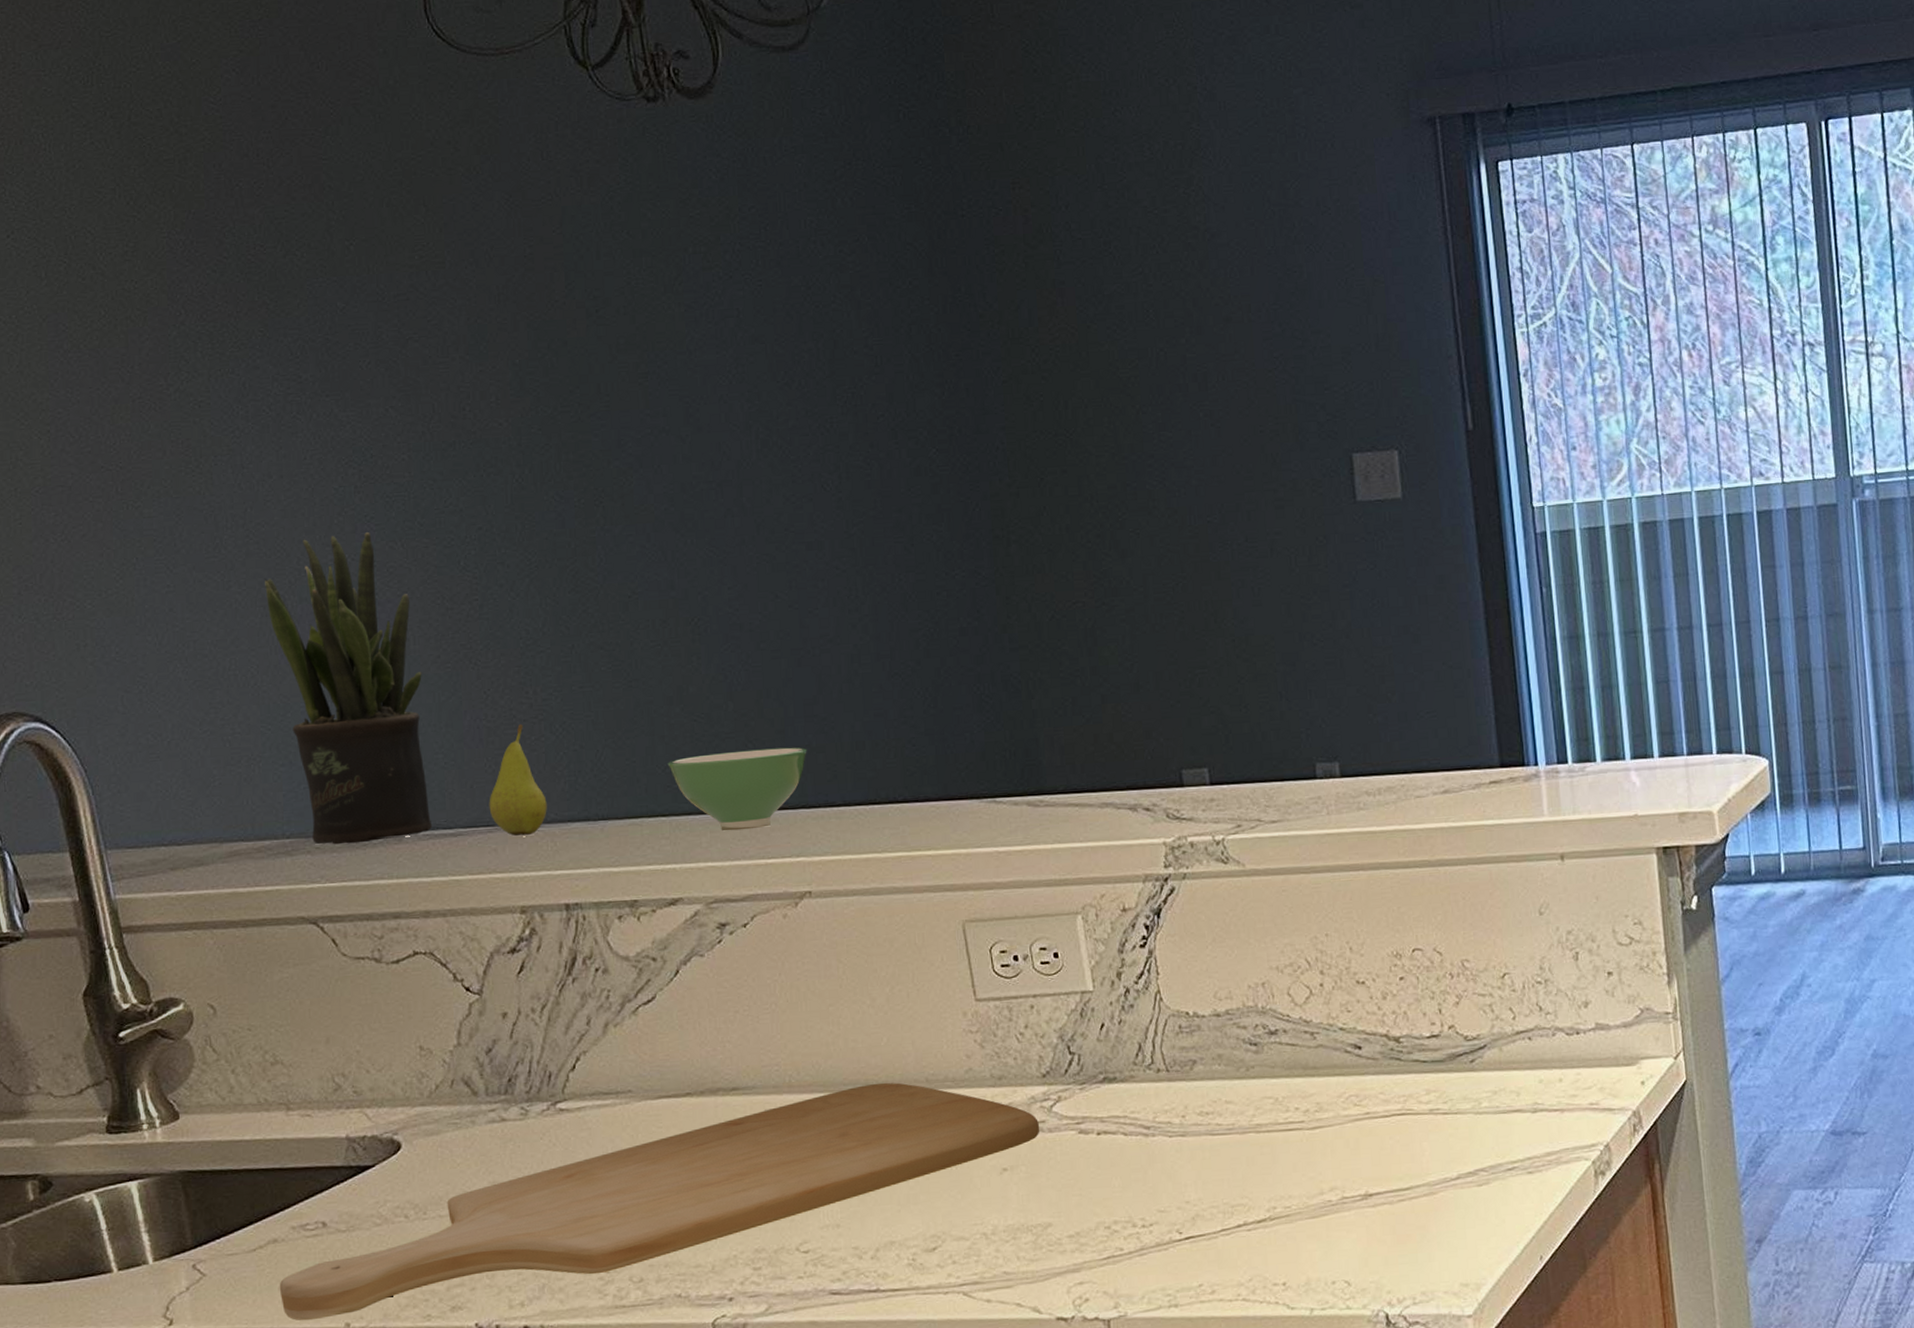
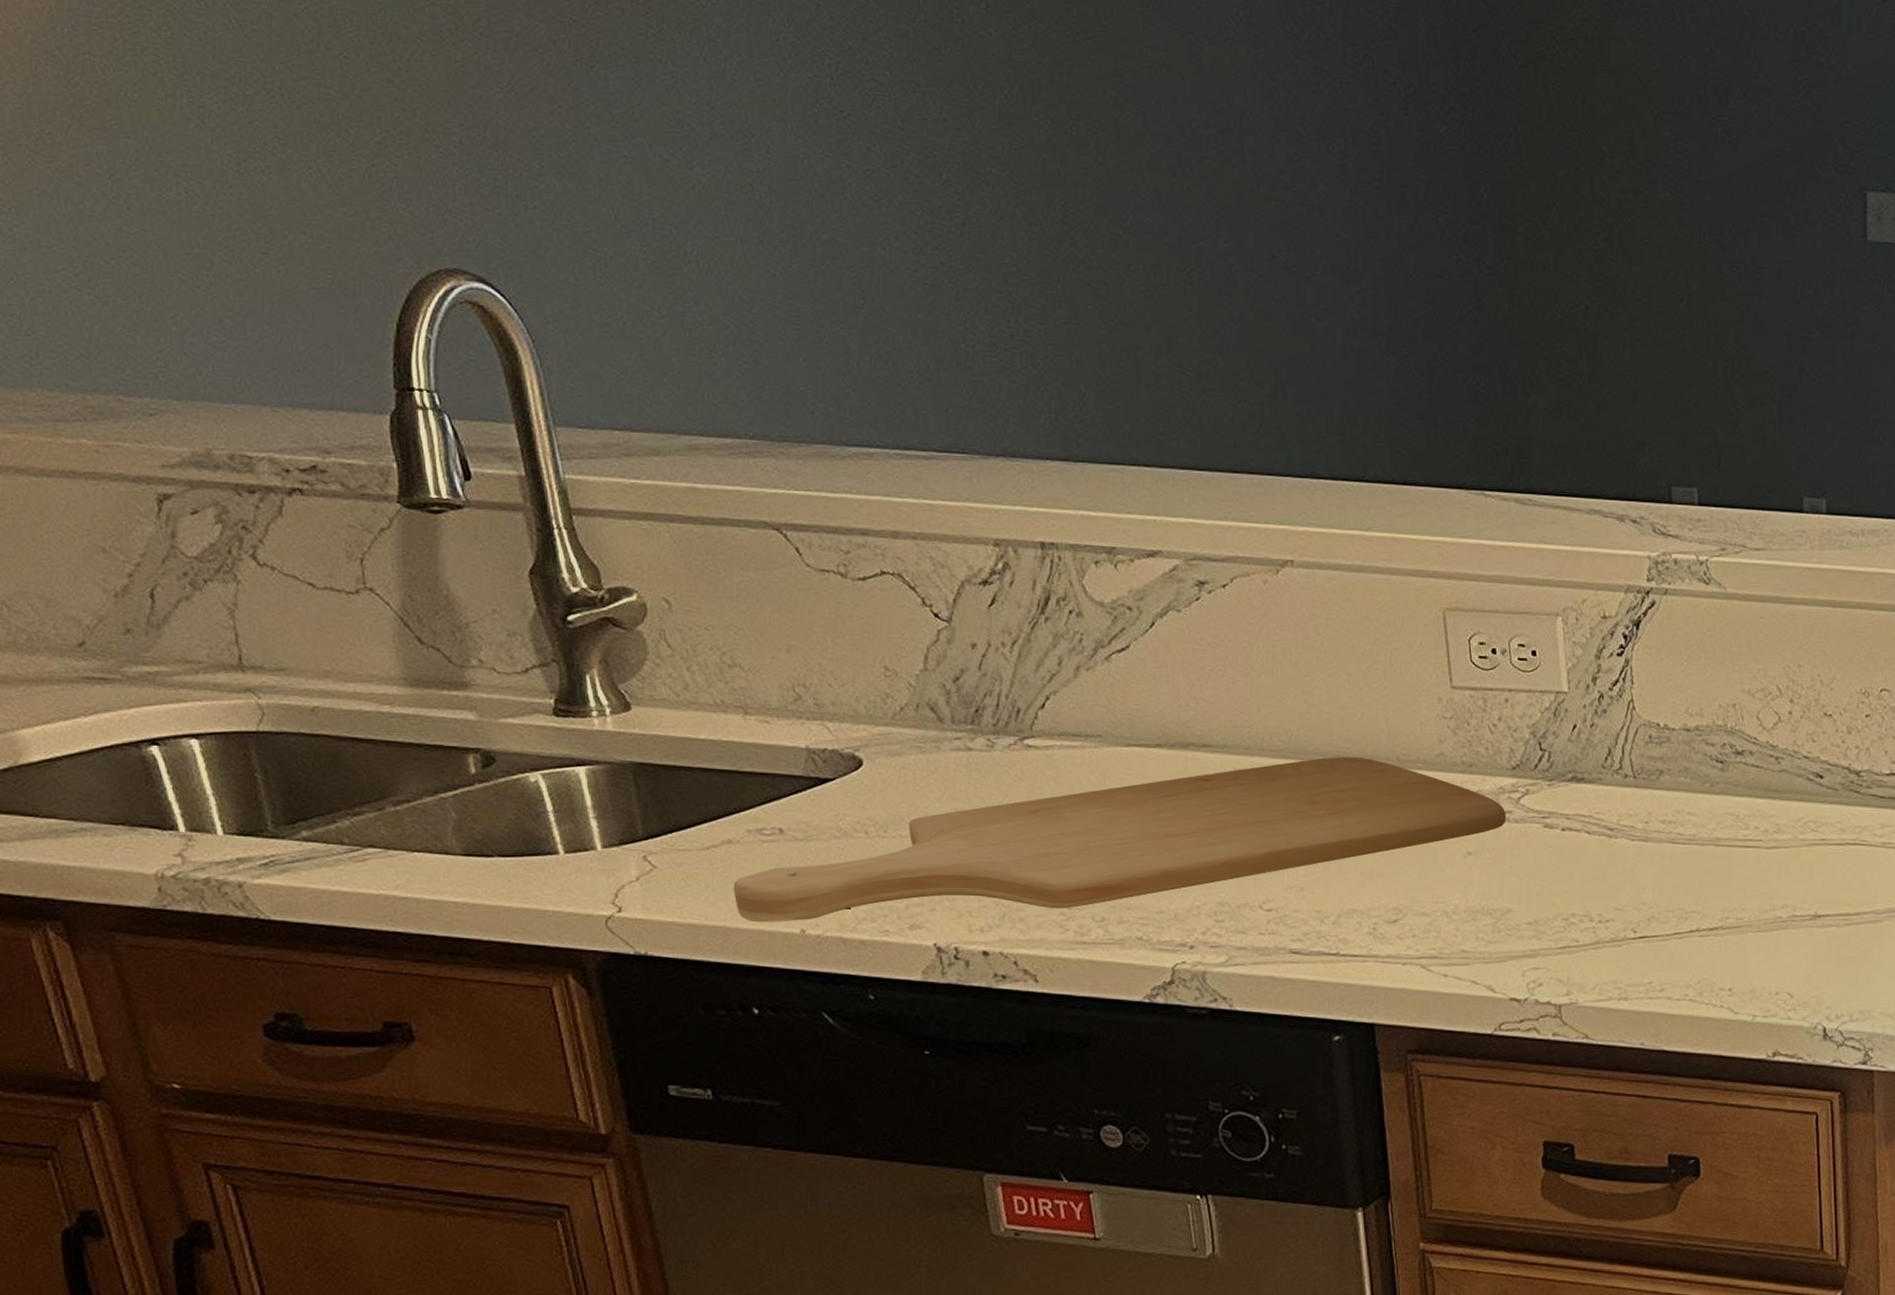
potted plant: present [265,532,433,845] -> none [731,127,905,454]
fruit: present [489,723,547,837] -> none [964,352,1025,468]
bowl: present [667,747,807,831] -> none [1152,409,1297,491]

